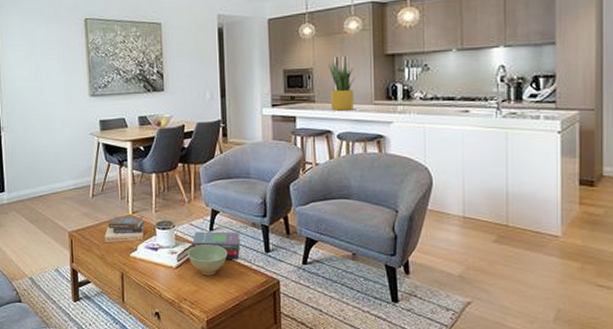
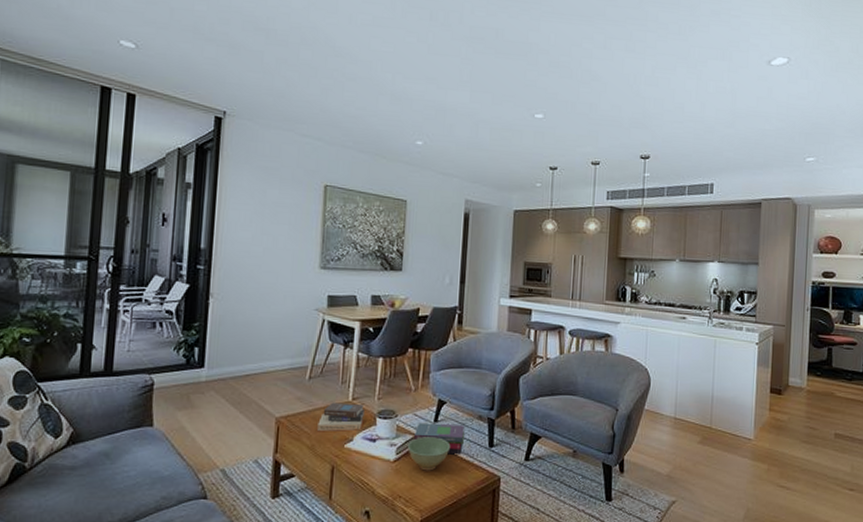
planter: present [329,59,357,112] -> none [565,258,592,309]

